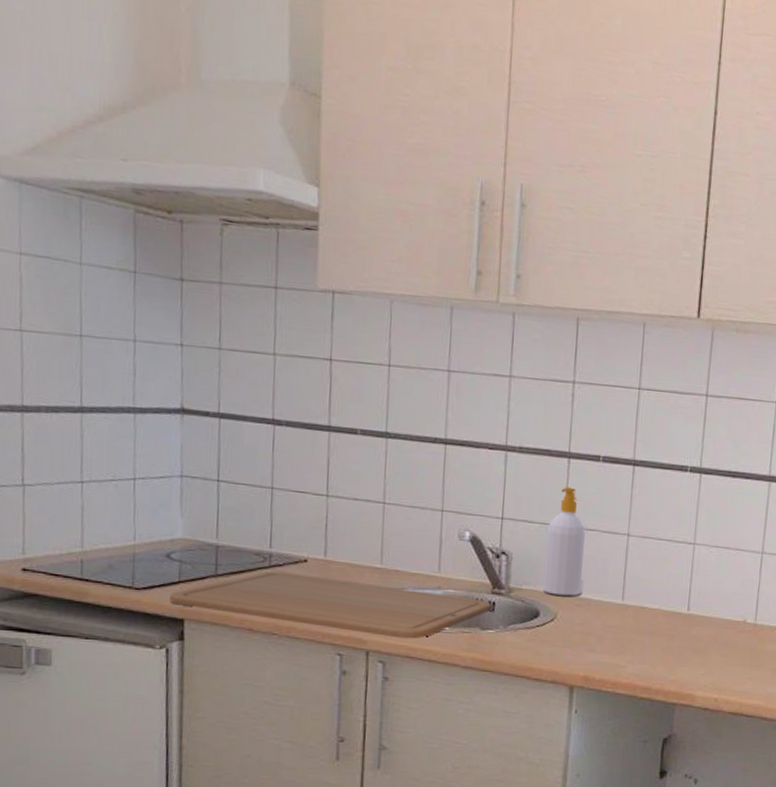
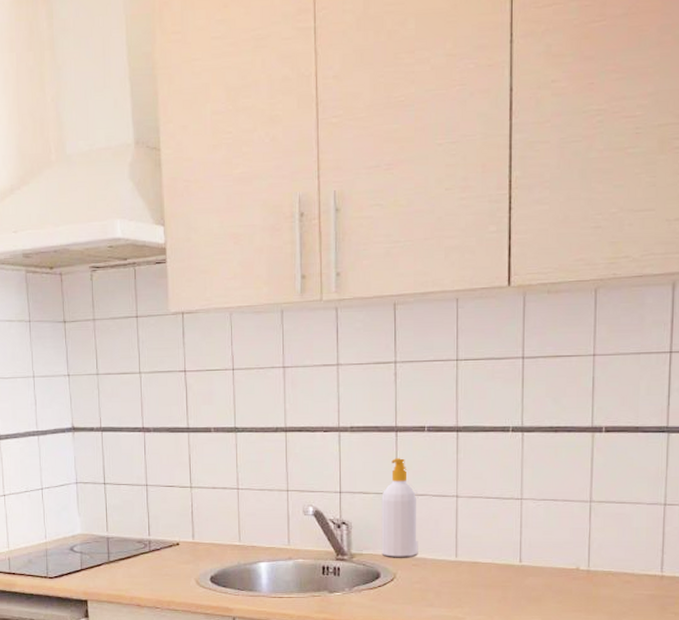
chopping board: present [170,571,492,639] -> none [75,555,337,605]

